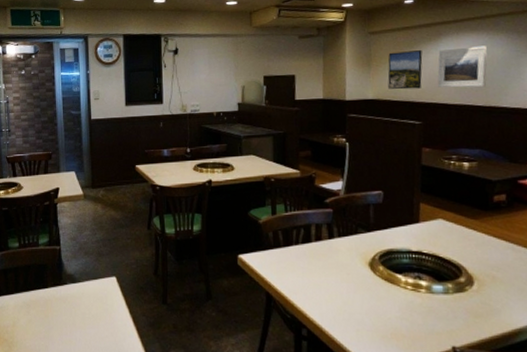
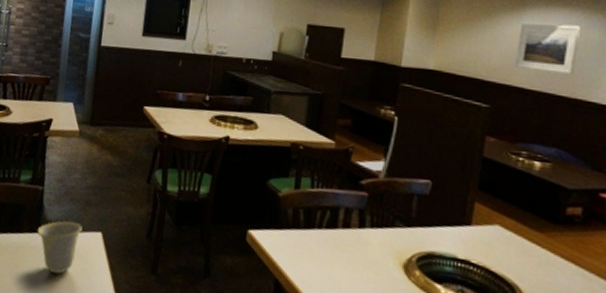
cup: none [60,272,99,318] -> present [37,220,82,275]
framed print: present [387,50,423,90] -> none [454,18,501,66]

